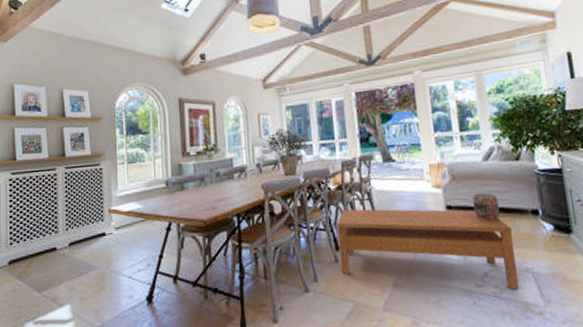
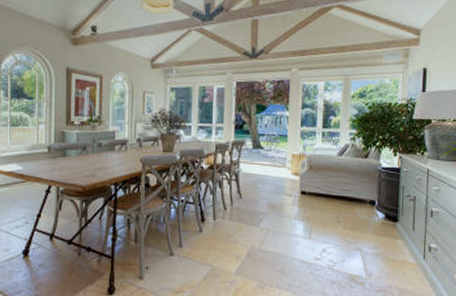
coffee table: present [337,209,520,290] -> none [204,186,352,264]
decorative container: present [472,192,500,222] -> none [323,183,344,208]

